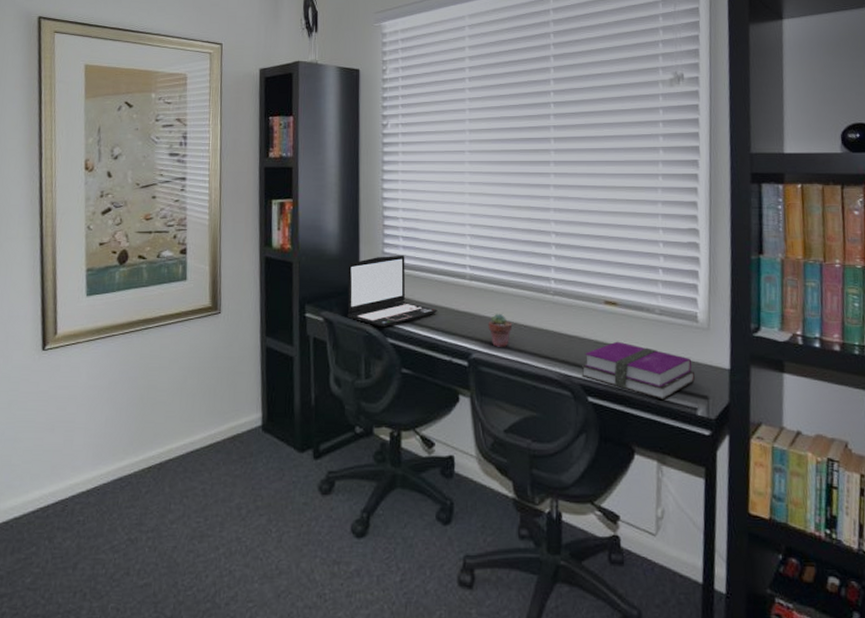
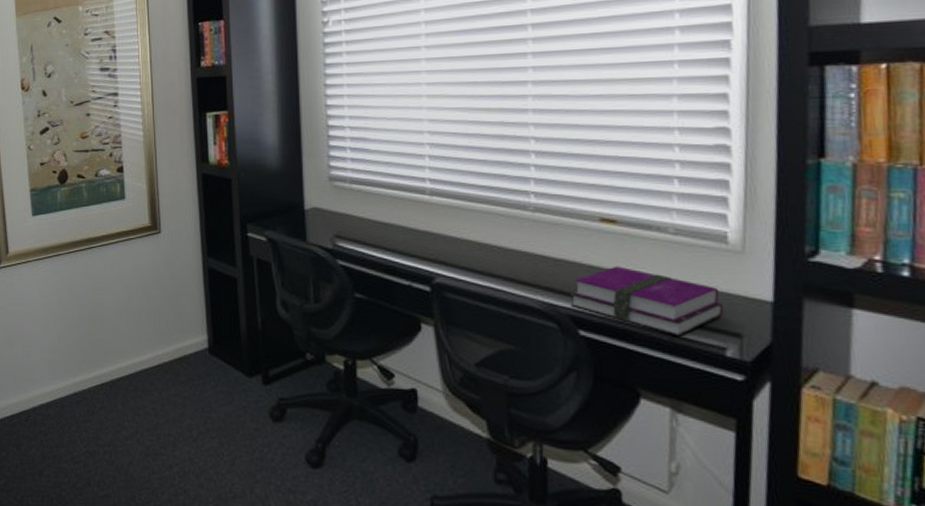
laptop: present [347,255,438,328] -> none [291,168,393,248]
potted succulent: present [488,313,513,347] -> none [453,232,483,271]

